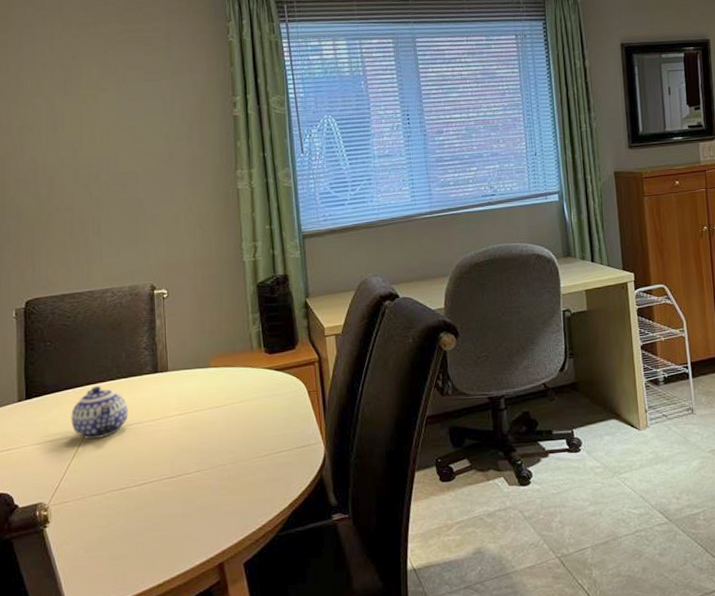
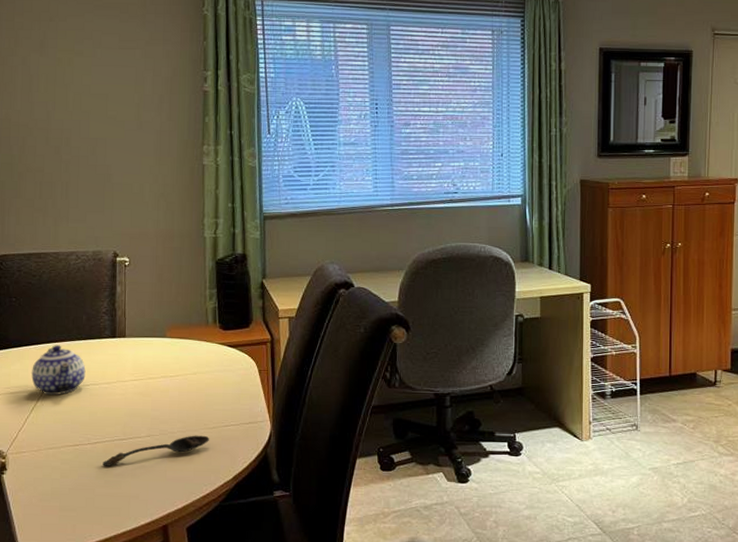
spoon: none [151,464,261,509] -> present [102,435,209,467]

